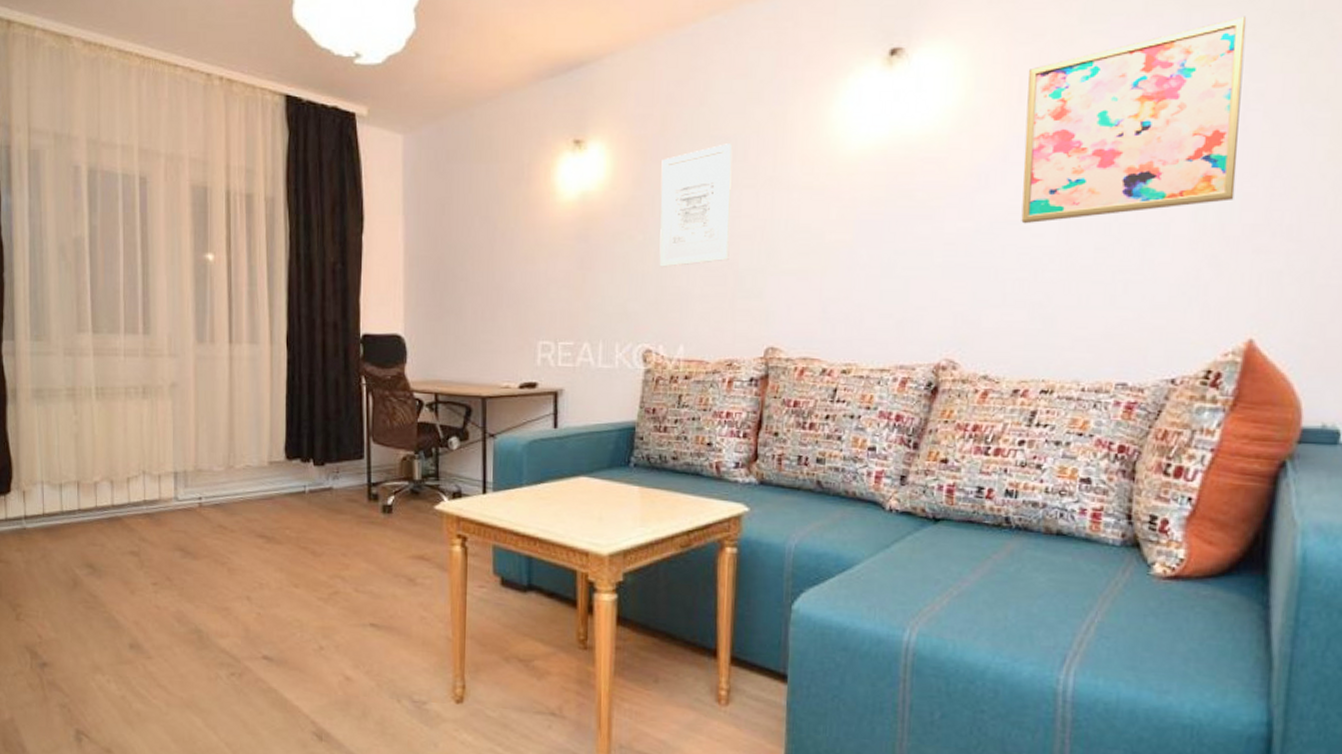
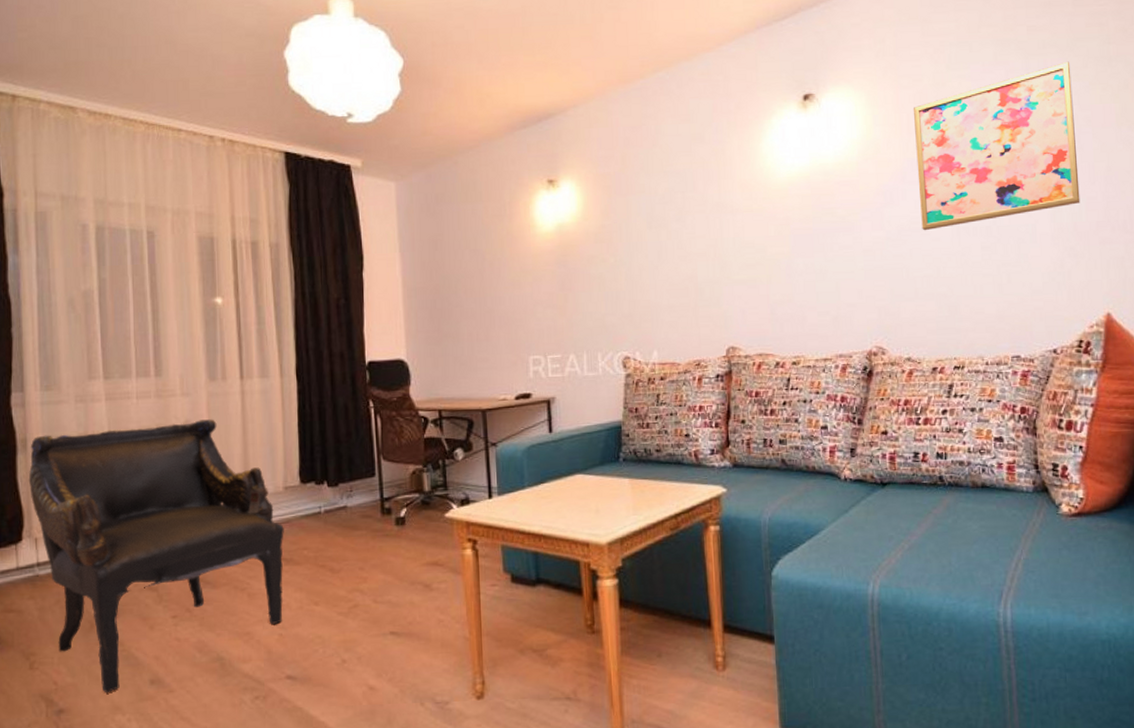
armchair: none [17,383,267,653] -> present [28,418,284,694]
wall art: present [659,144,733,267] -> none [624,177,689,284]

